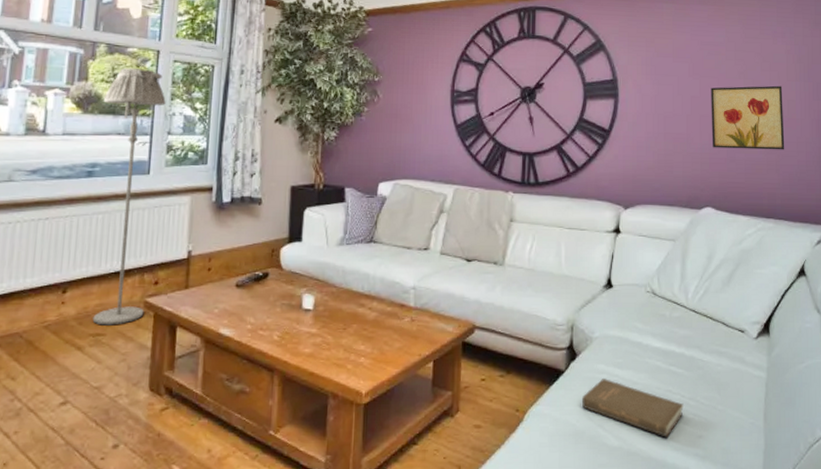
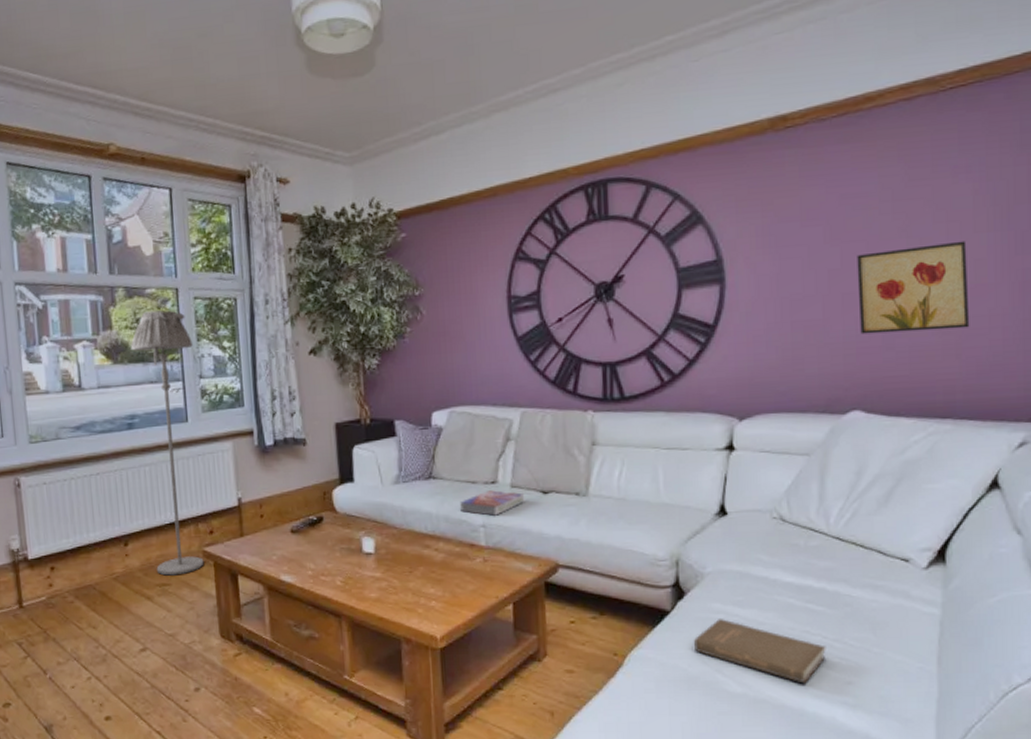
textbook: none [394,256,452,279] -> present [459,490,525,516]

